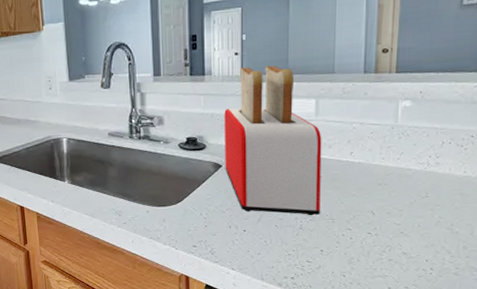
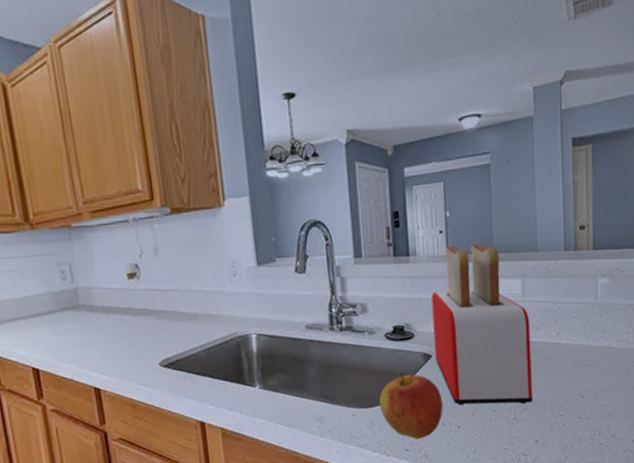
apple: none [171,178,230,238] -> present [379,372,443,440]

